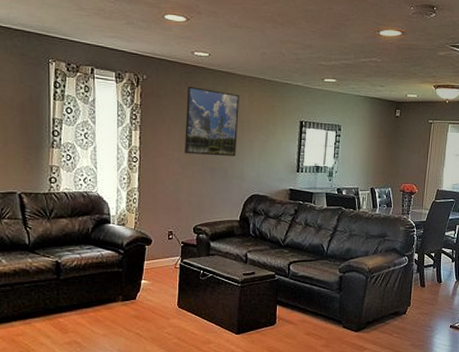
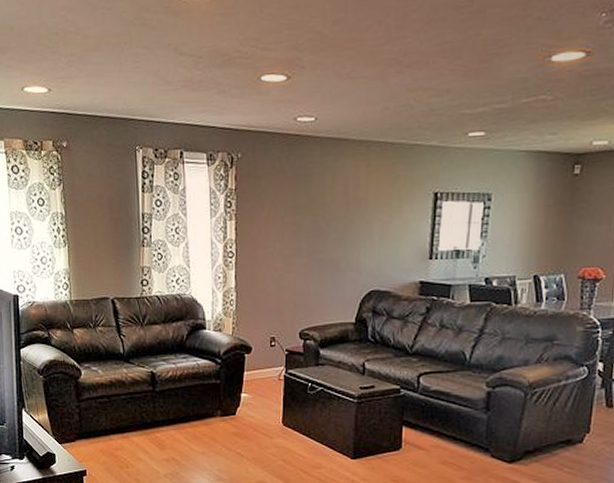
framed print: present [185,86,239,157] -> none [287,160,354,245]

